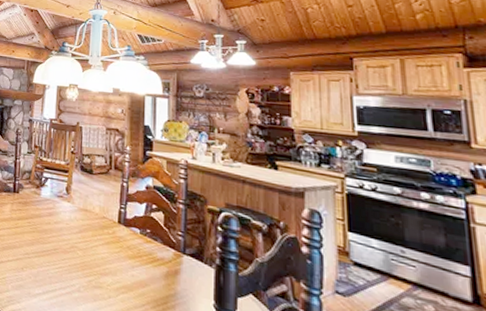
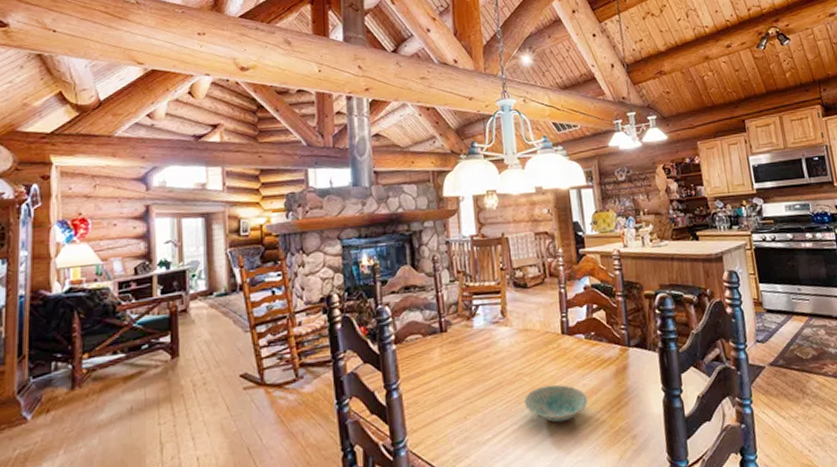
bowl: none [75,263,135,303] -> present [524,384,589,423]

